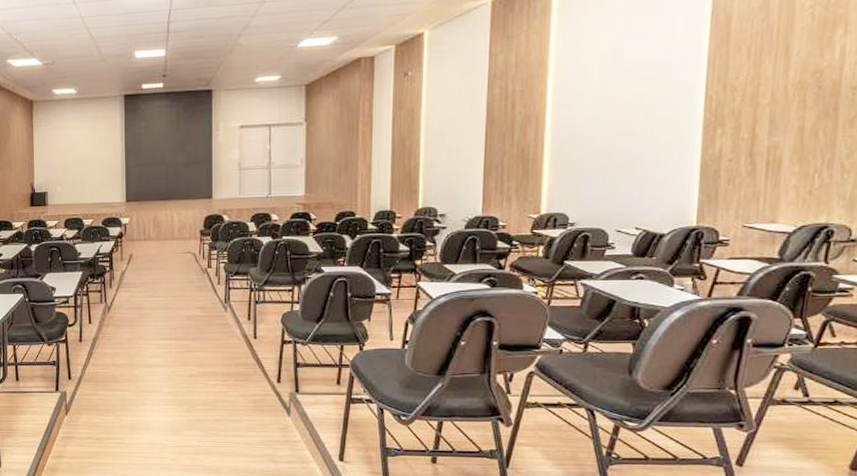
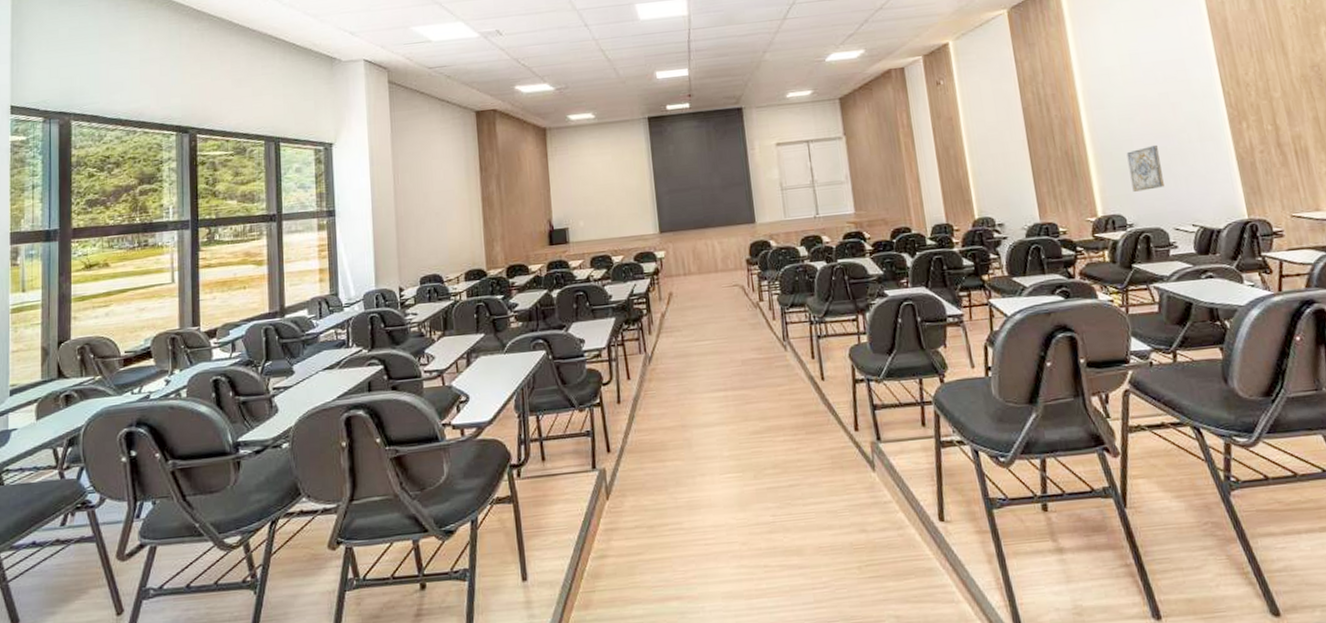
wall art: none [582,147,619,192] -> present [1126,144,1164,192]

